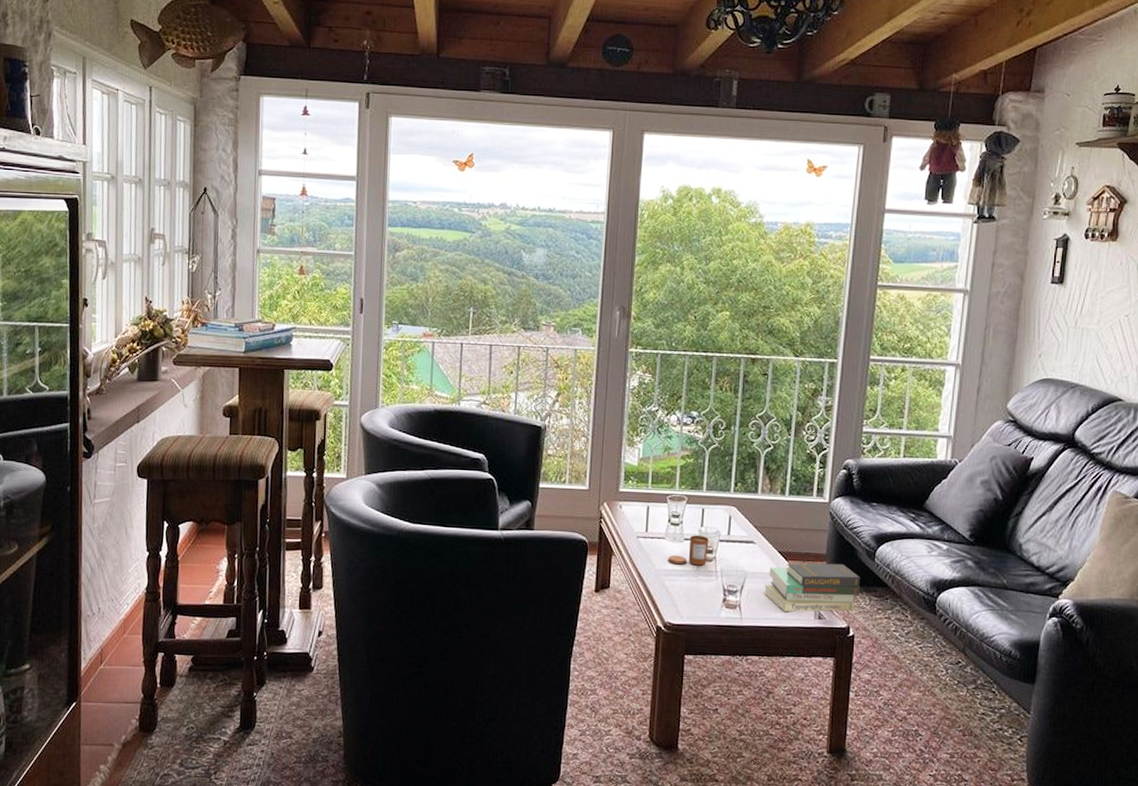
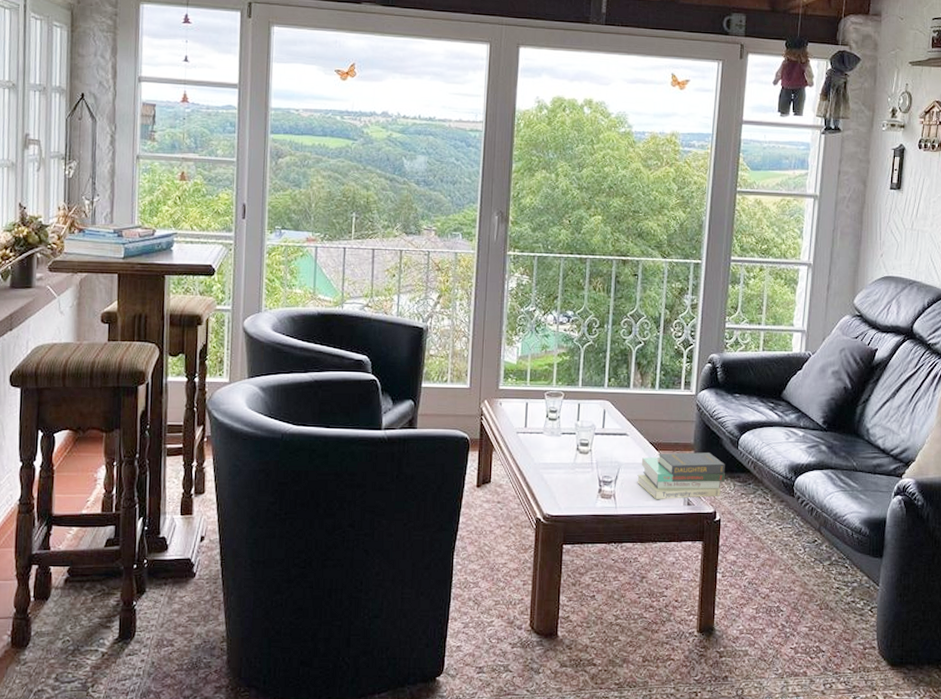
candle: present [668,535,709,566] -> none [546,429,585,458]

